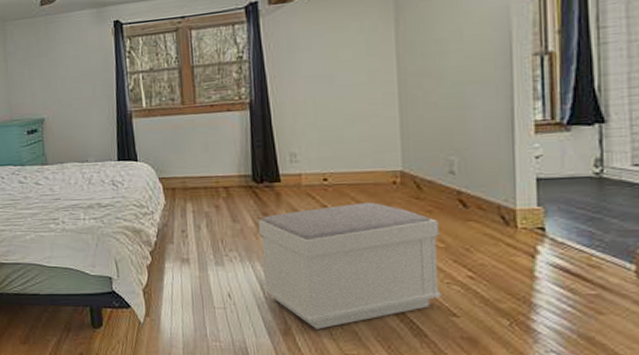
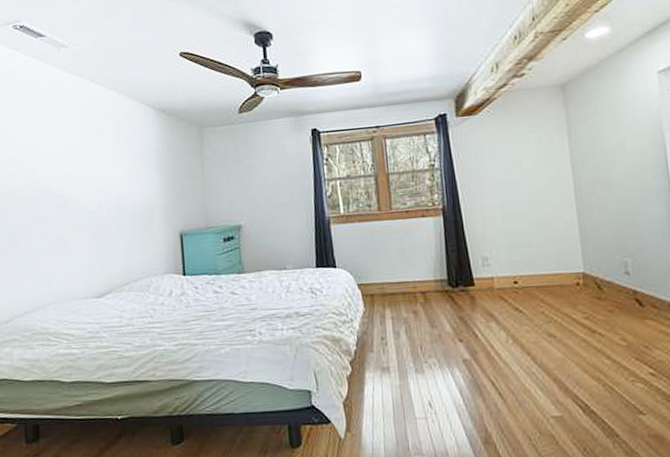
bench: present [259,201,442,329] -> none [456,303,629,435]

